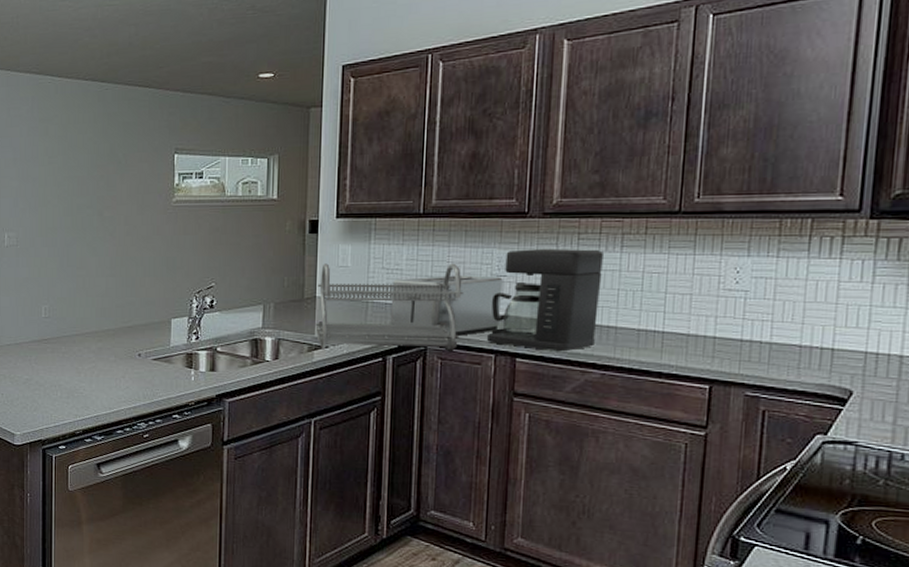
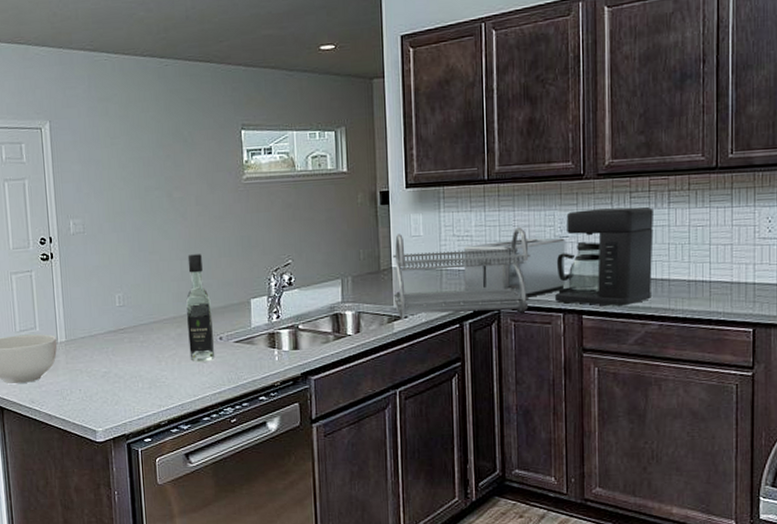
bottle: none [107,272,133,377] -> present [185,254,215,363]

